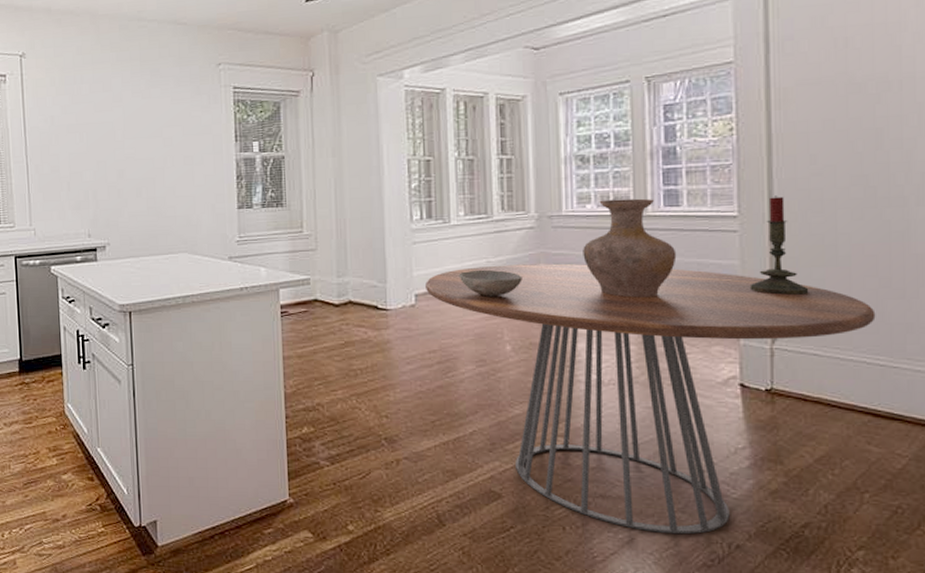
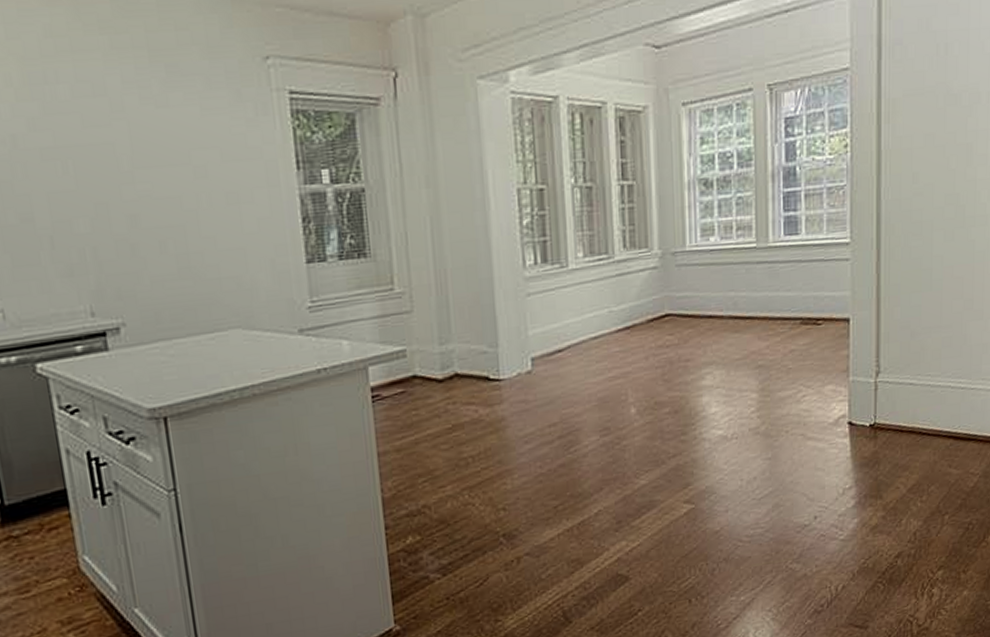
dining table: present [425,263,876,535] -> none [542,304,960,588]
bowl: present [458,269,522,297] -> none [579,321,646,354]
vase: present [583,198,677,298] -> none [707,227,795,341]
candle: present [749,195,809,295] -> none [858,218,908,325]

